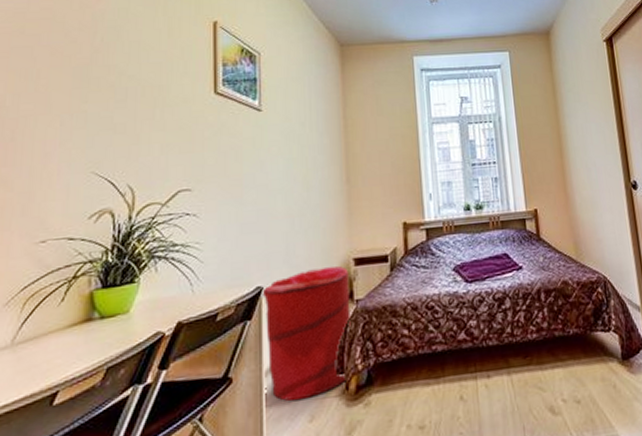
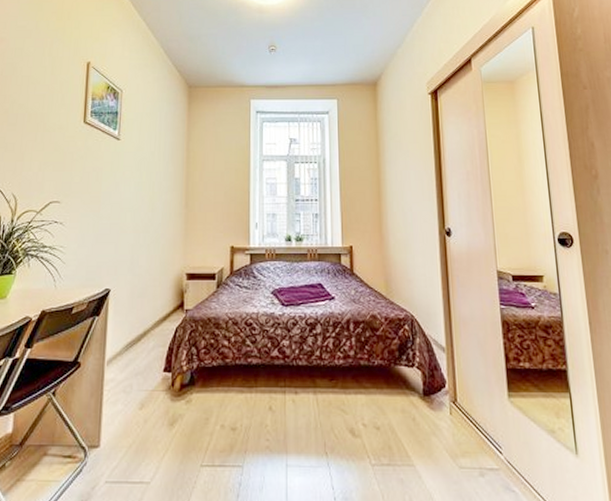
laundry hamper: present [262,266,351,402] -> none [109,278,181,390]

